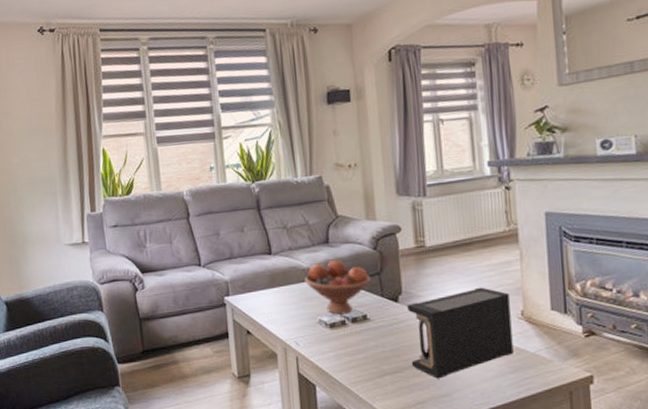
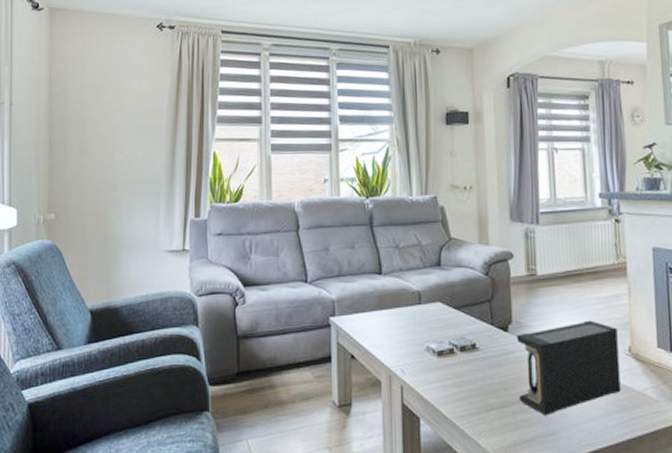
fruit bowl: present [305,259,371,315] -> none [414,283,482,342]

